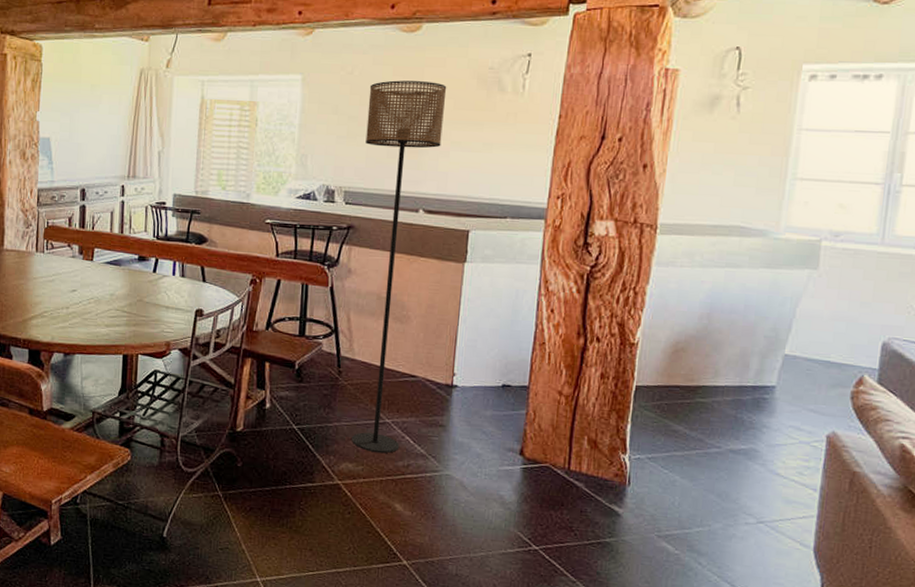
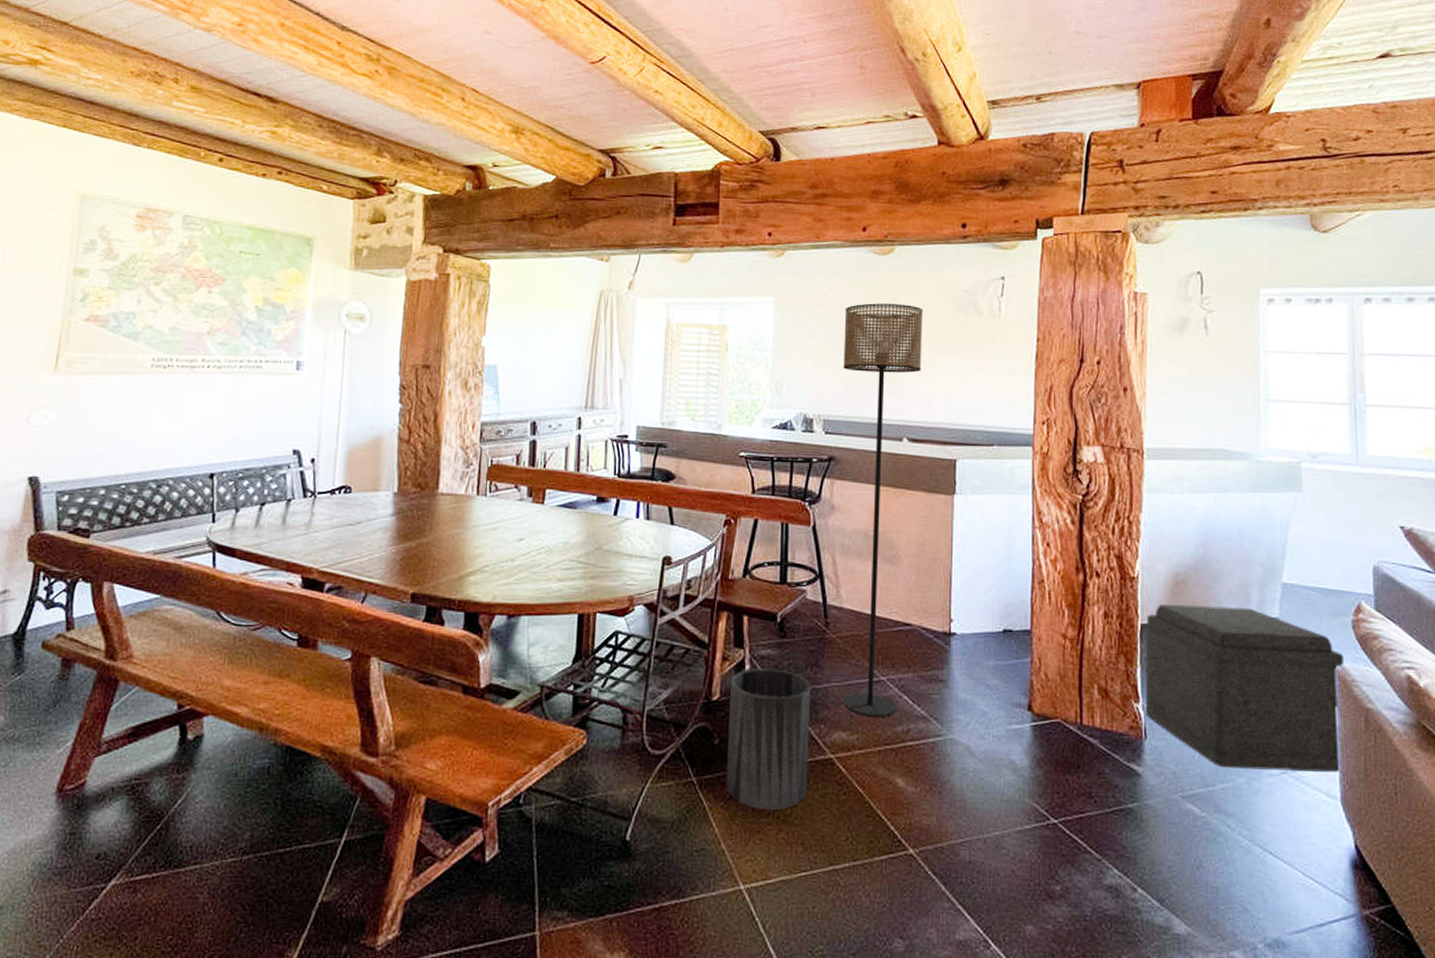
trash can: none [246,406,324,522] -> present [725,668,812,810]
ottoman: none [631,369,838,526] -> present [1145,604,1345,772]

